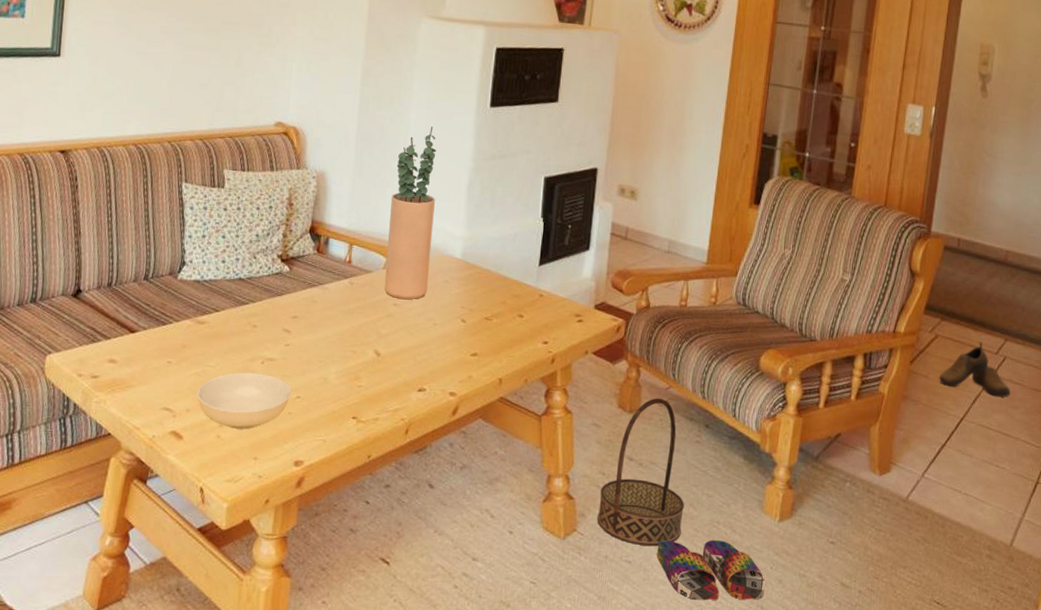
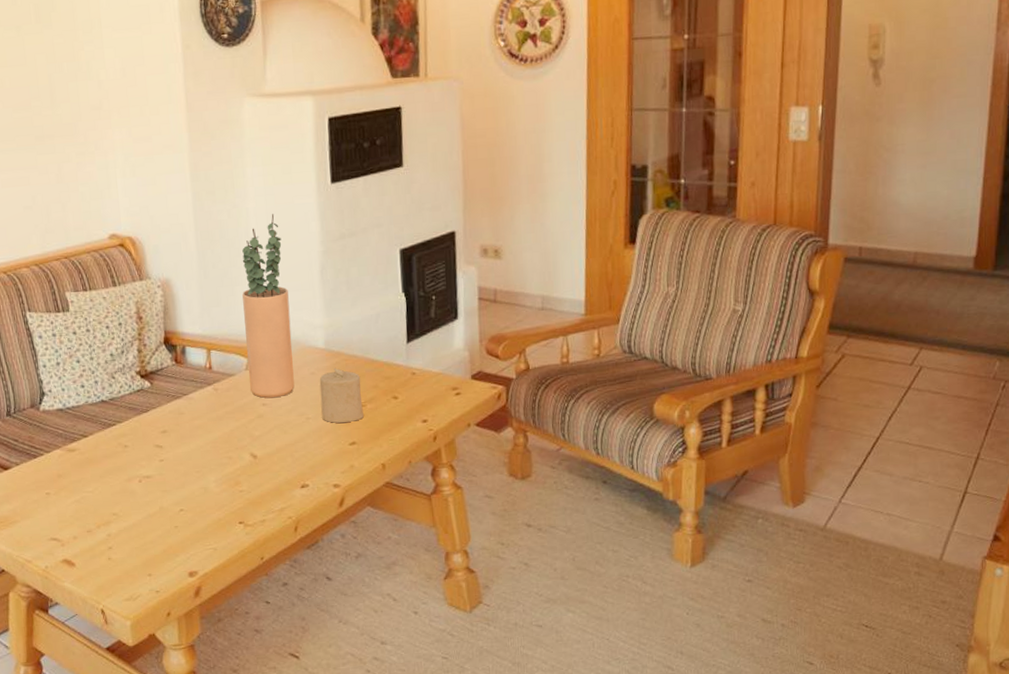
bowl: present [197,372,292,429] -> none [80,492,174,549]
candle: none [449,280,491,334] -> present [319,368,364,424]
basket: present [597,398,684,546] -> none [501,460,590,609]
slippers: present [657,539,766,601] -> none [567,593,683,654]
shoe: present [939,342,1010,397] -> none [850,354,929,409]

